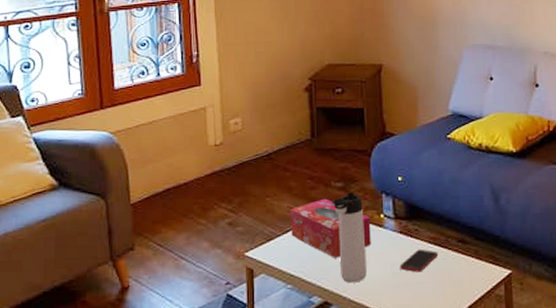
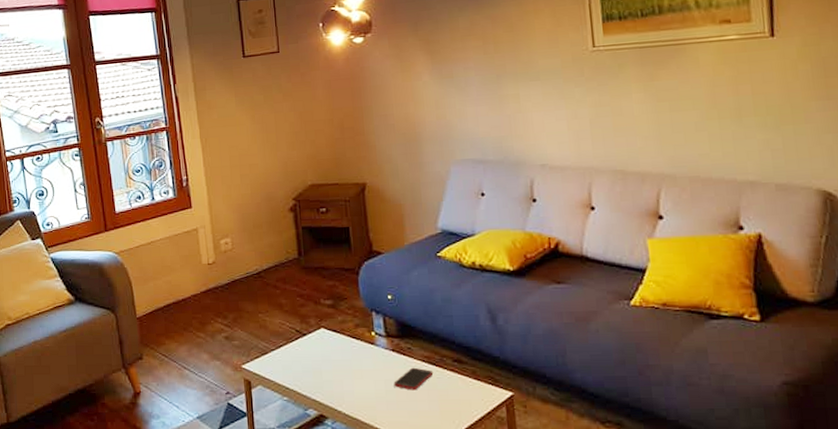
tissue box: present [290,198,371,259] -> none [282,315,363,374]
thermos bottle: present [332,192,367,283] -> none [322,309,360,398]

